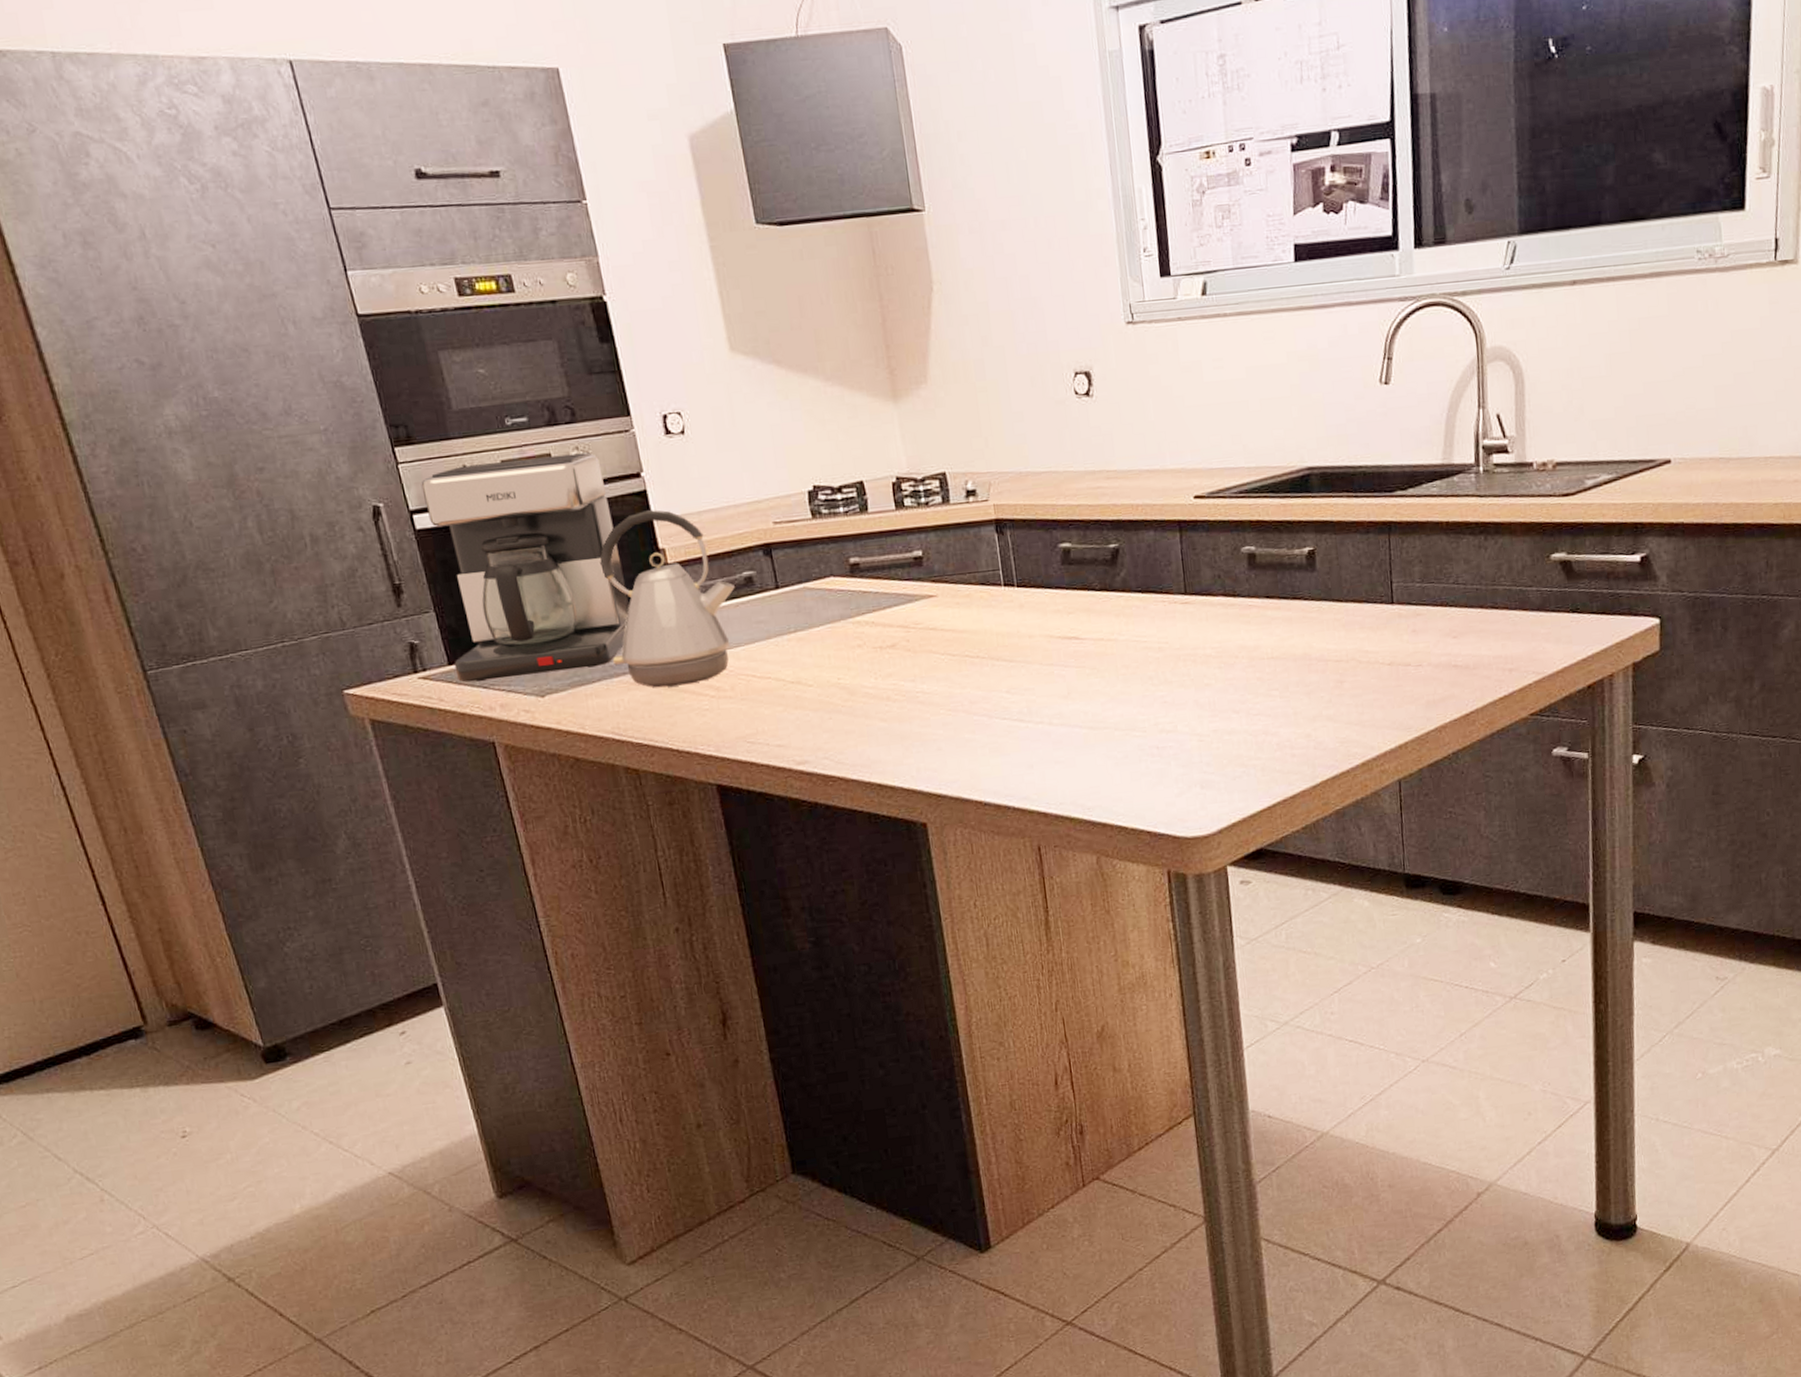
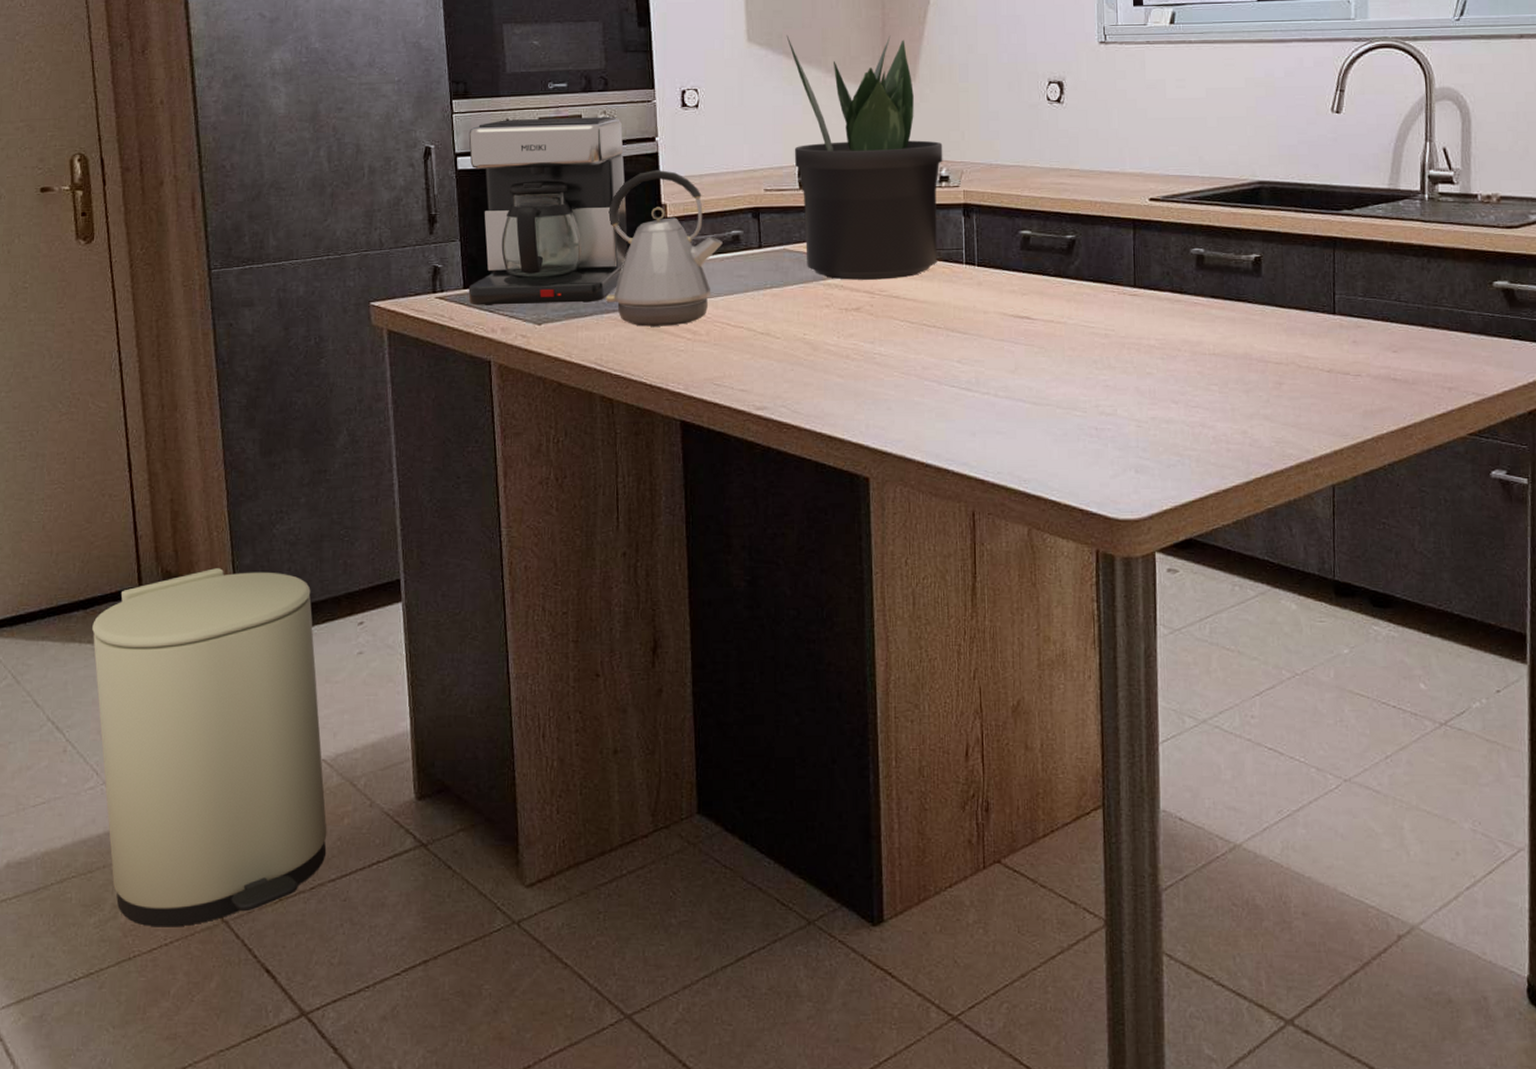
pedal bin: none [100,992,412,1356] -> present [92,568,327,927]
planter: none [774,331,974,615] -> present [786,35,943,280]

